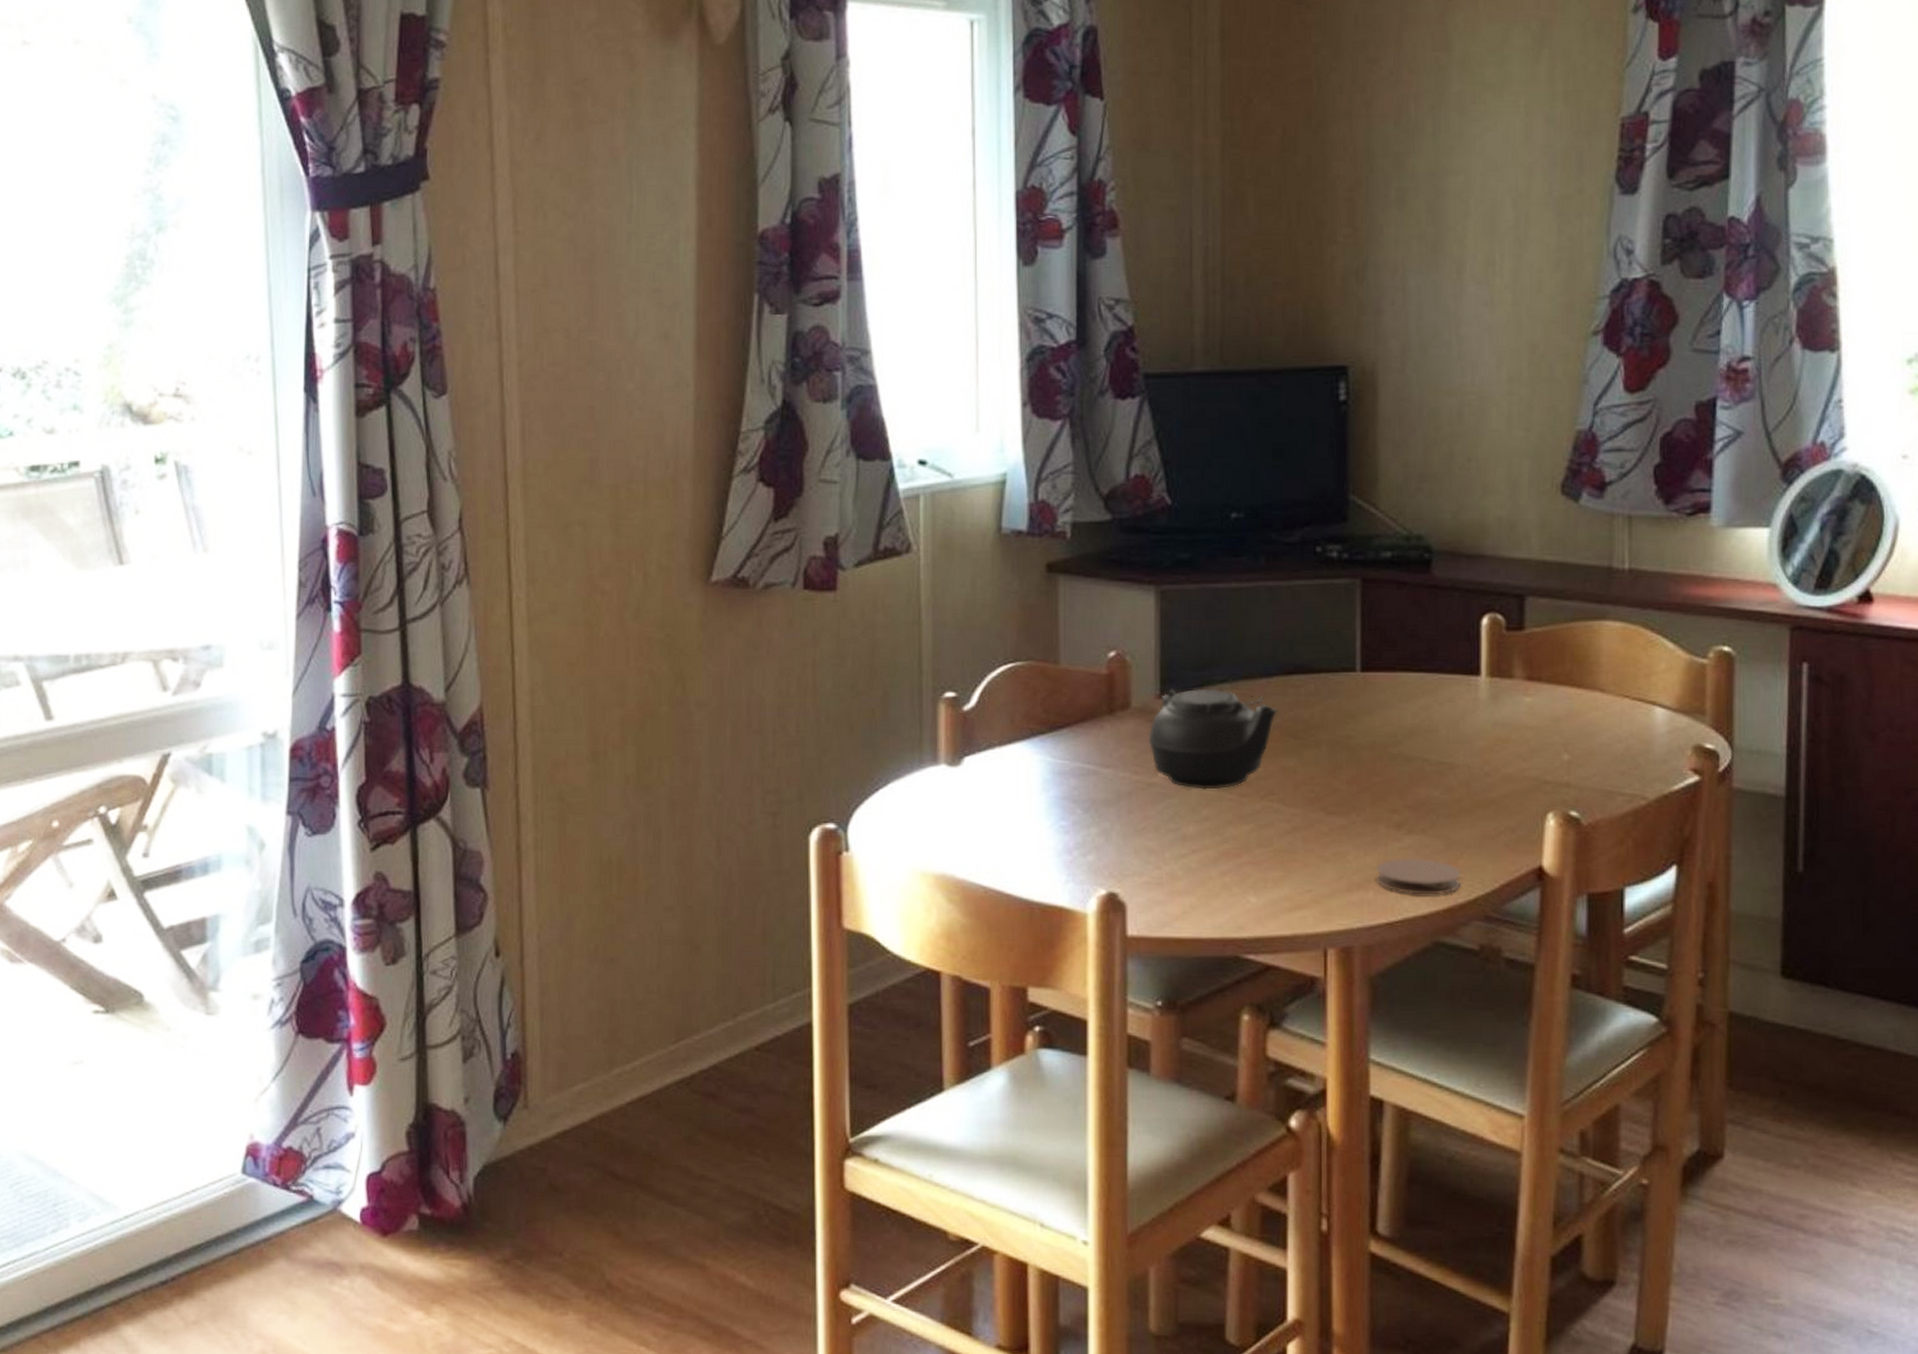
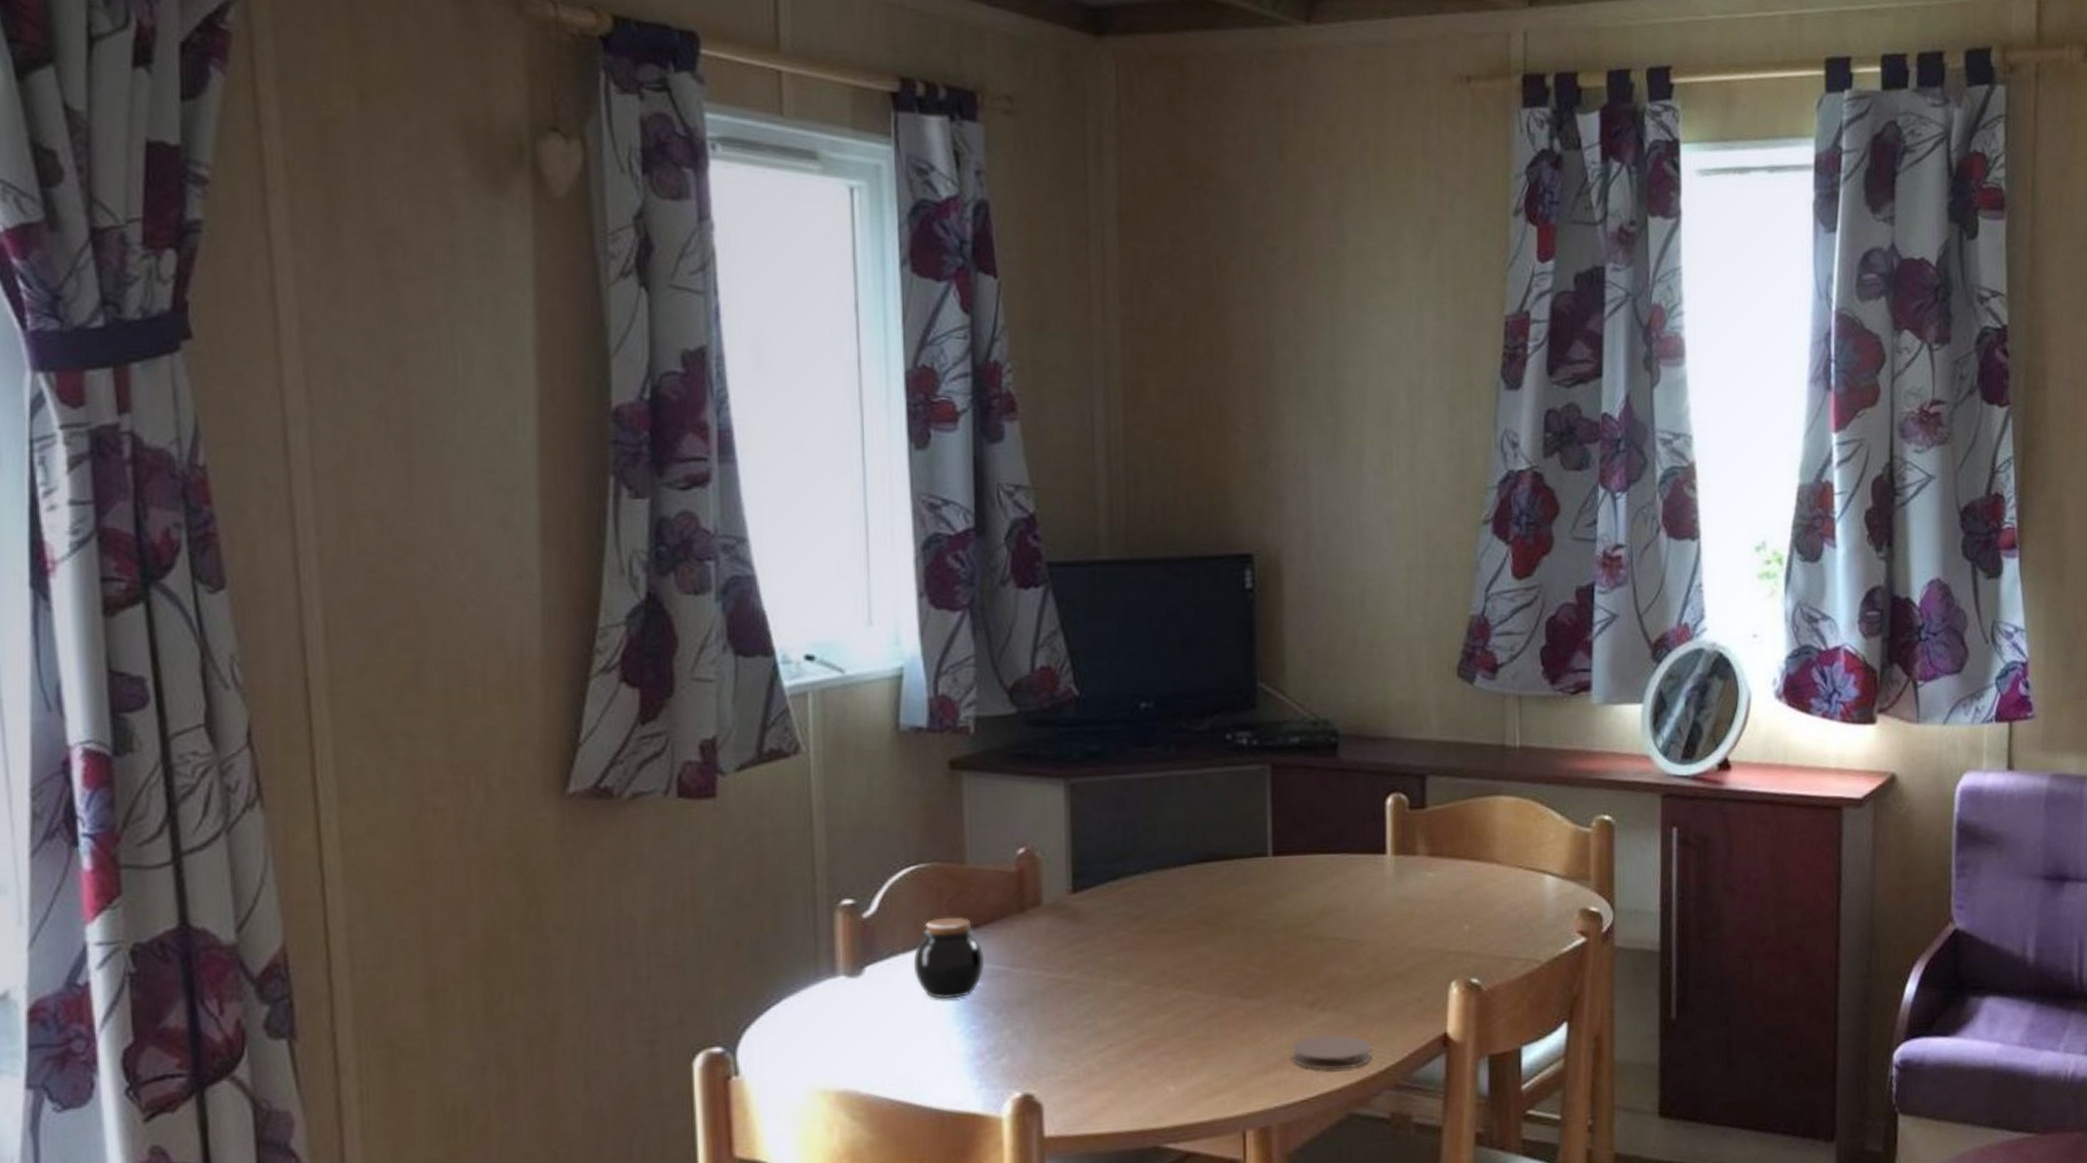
jar: none [1008,714,1075,794] -> present [913,916,985,1000]
teapot: present [1148,689,1278,790] -> none [1061,881,1192,983]

